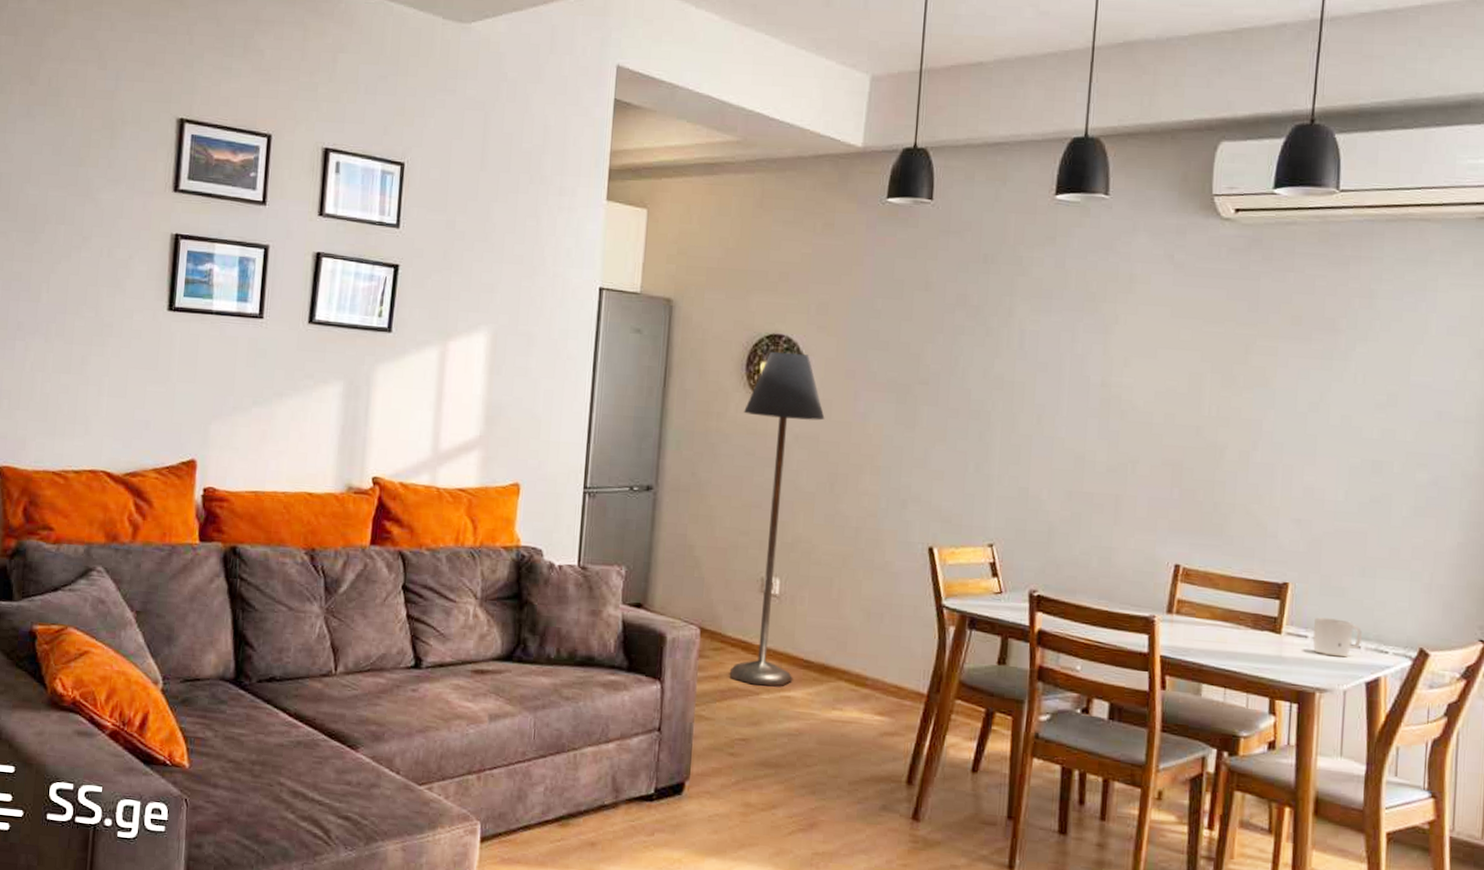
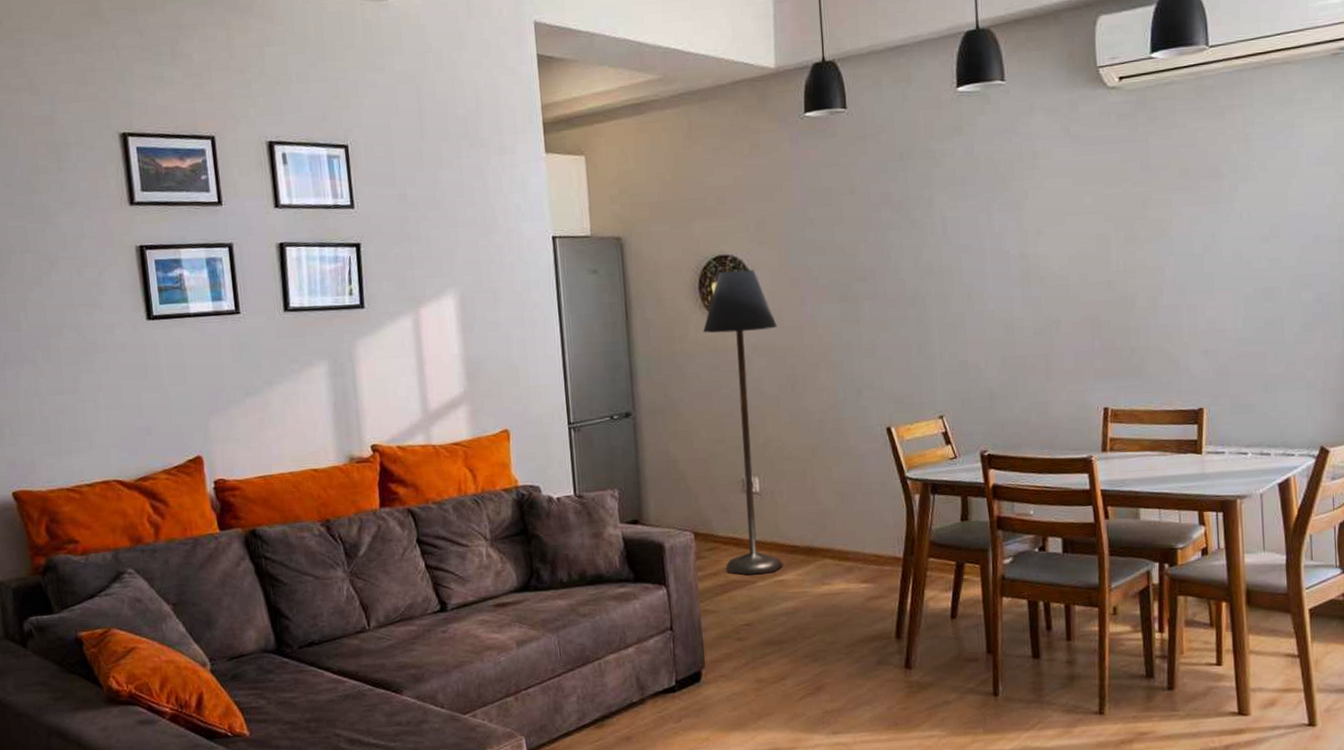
mug: present [1313,617,1363,658] -> none [1229,432,1272,466]

